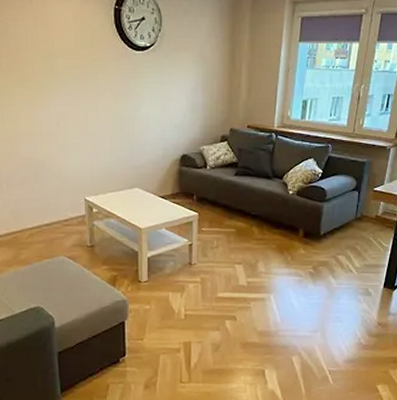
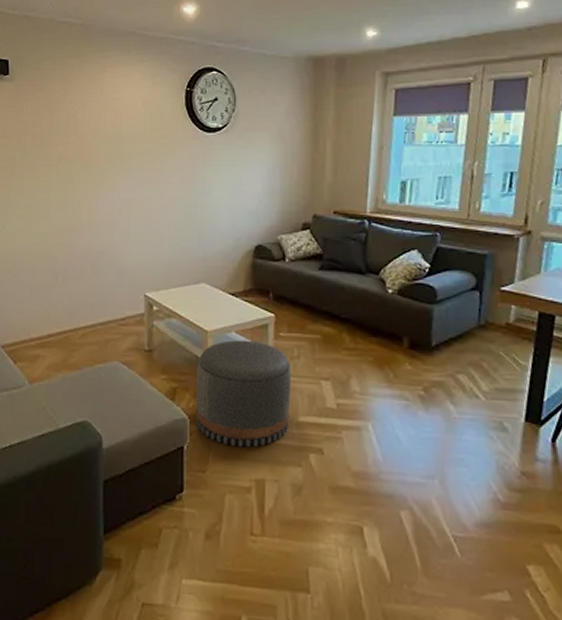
pouf: none [133,235,212,319] -> present [195,340,292,447]

